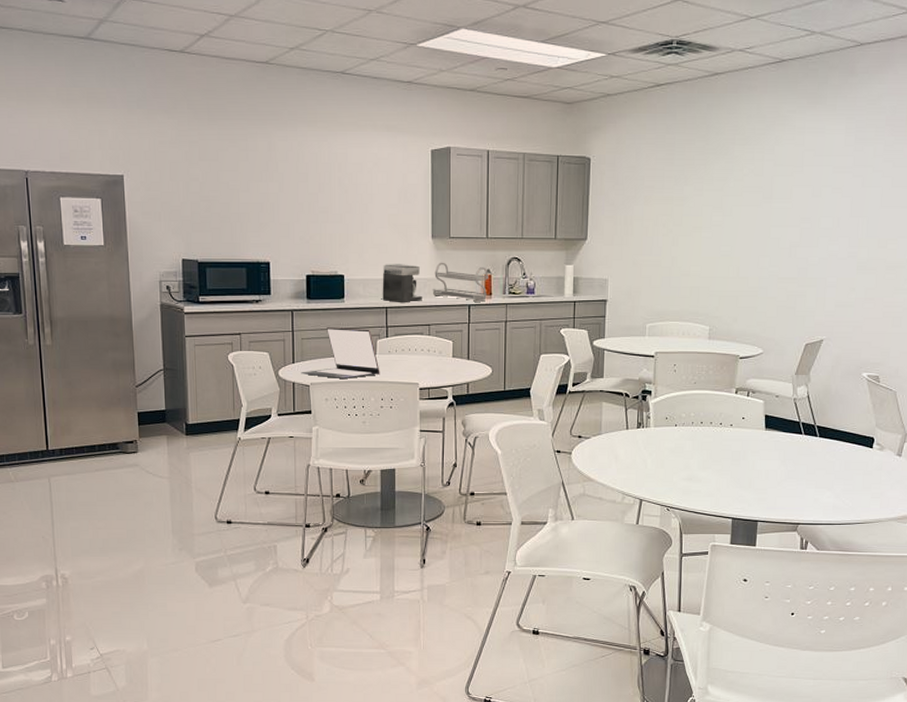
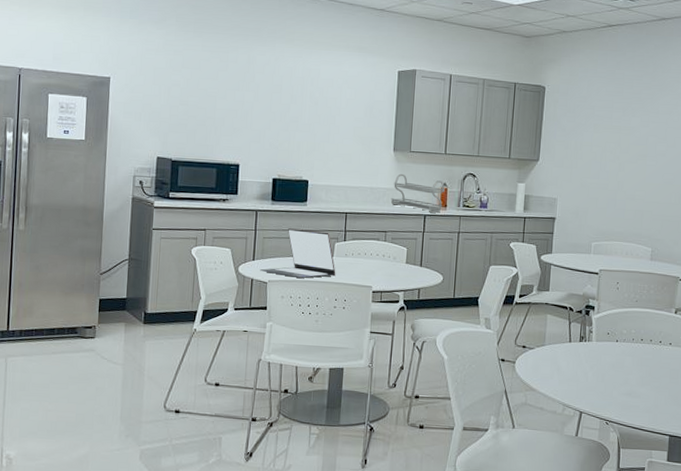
coffee maker: present [382,264,422,304] -> none [343,172,381,210]

